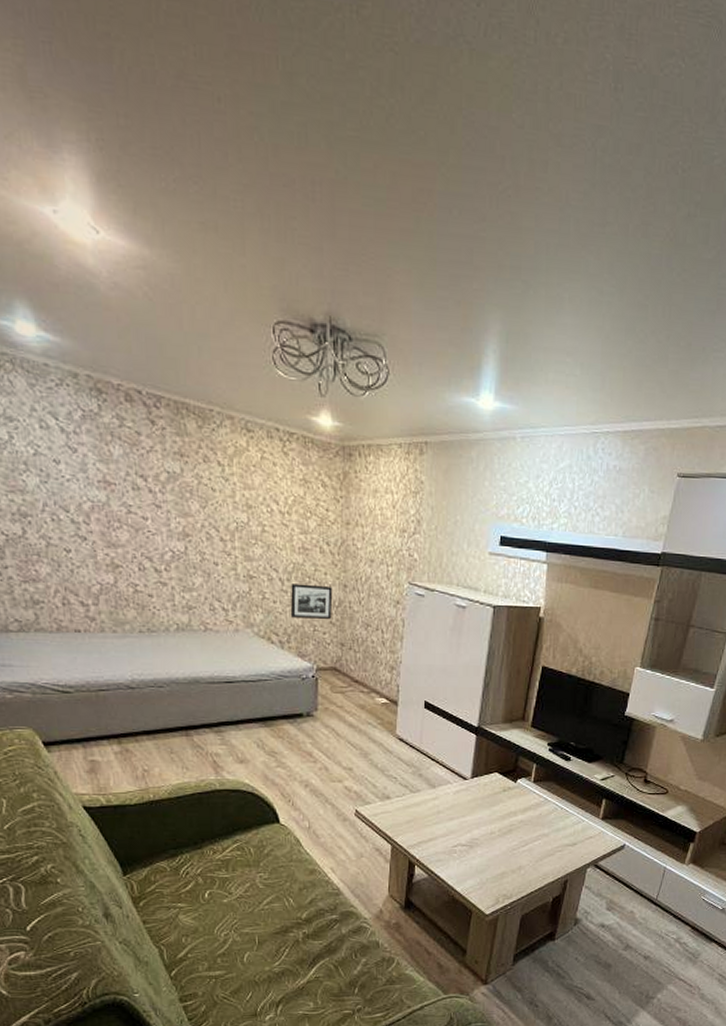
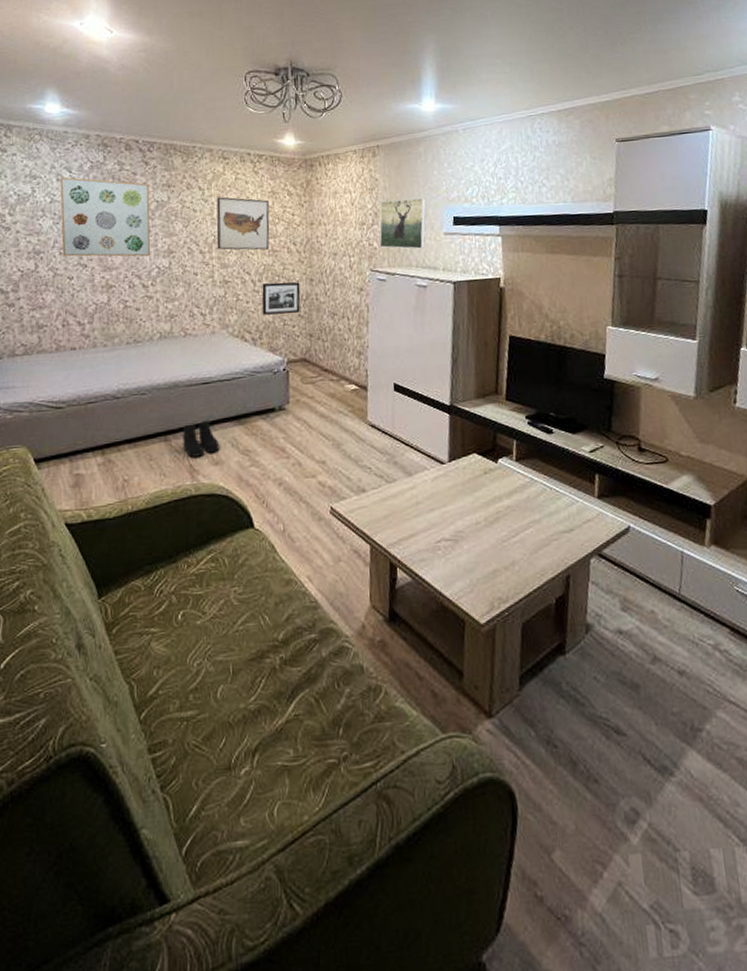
wall art: none [44,424,162,537] -> present [60,177,150,257]
boots: none [205,720,245,754] -> present [183,421,220,457]
wall art: none [239,477,301,546] -> present [216,197,270,250]
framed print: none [420,508,474,567] -> present [379,198,427,249]

